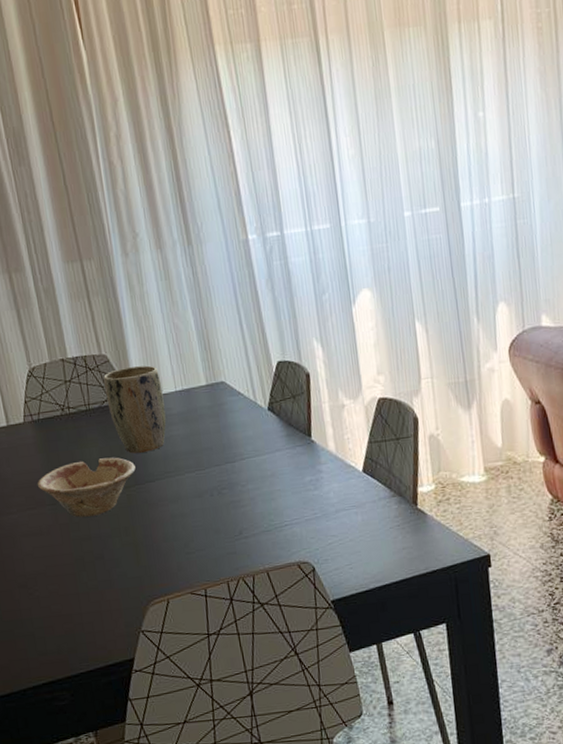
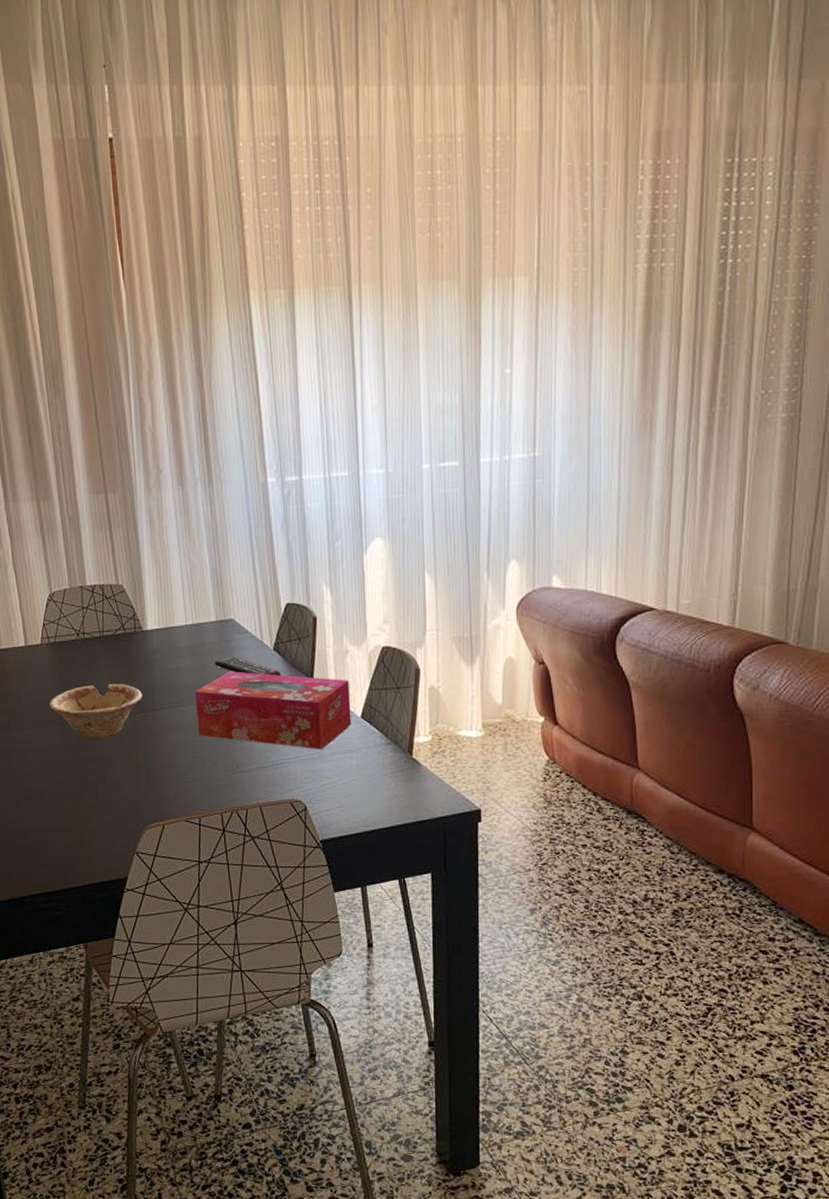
plant pot: present [103,365,167,454] -> none [119,598,175,682]
tissue box: none [190,434,354,508] -> present [194,671,352,749]
remote control: none [209,420,278,437] -> present [215,657,281,676]

